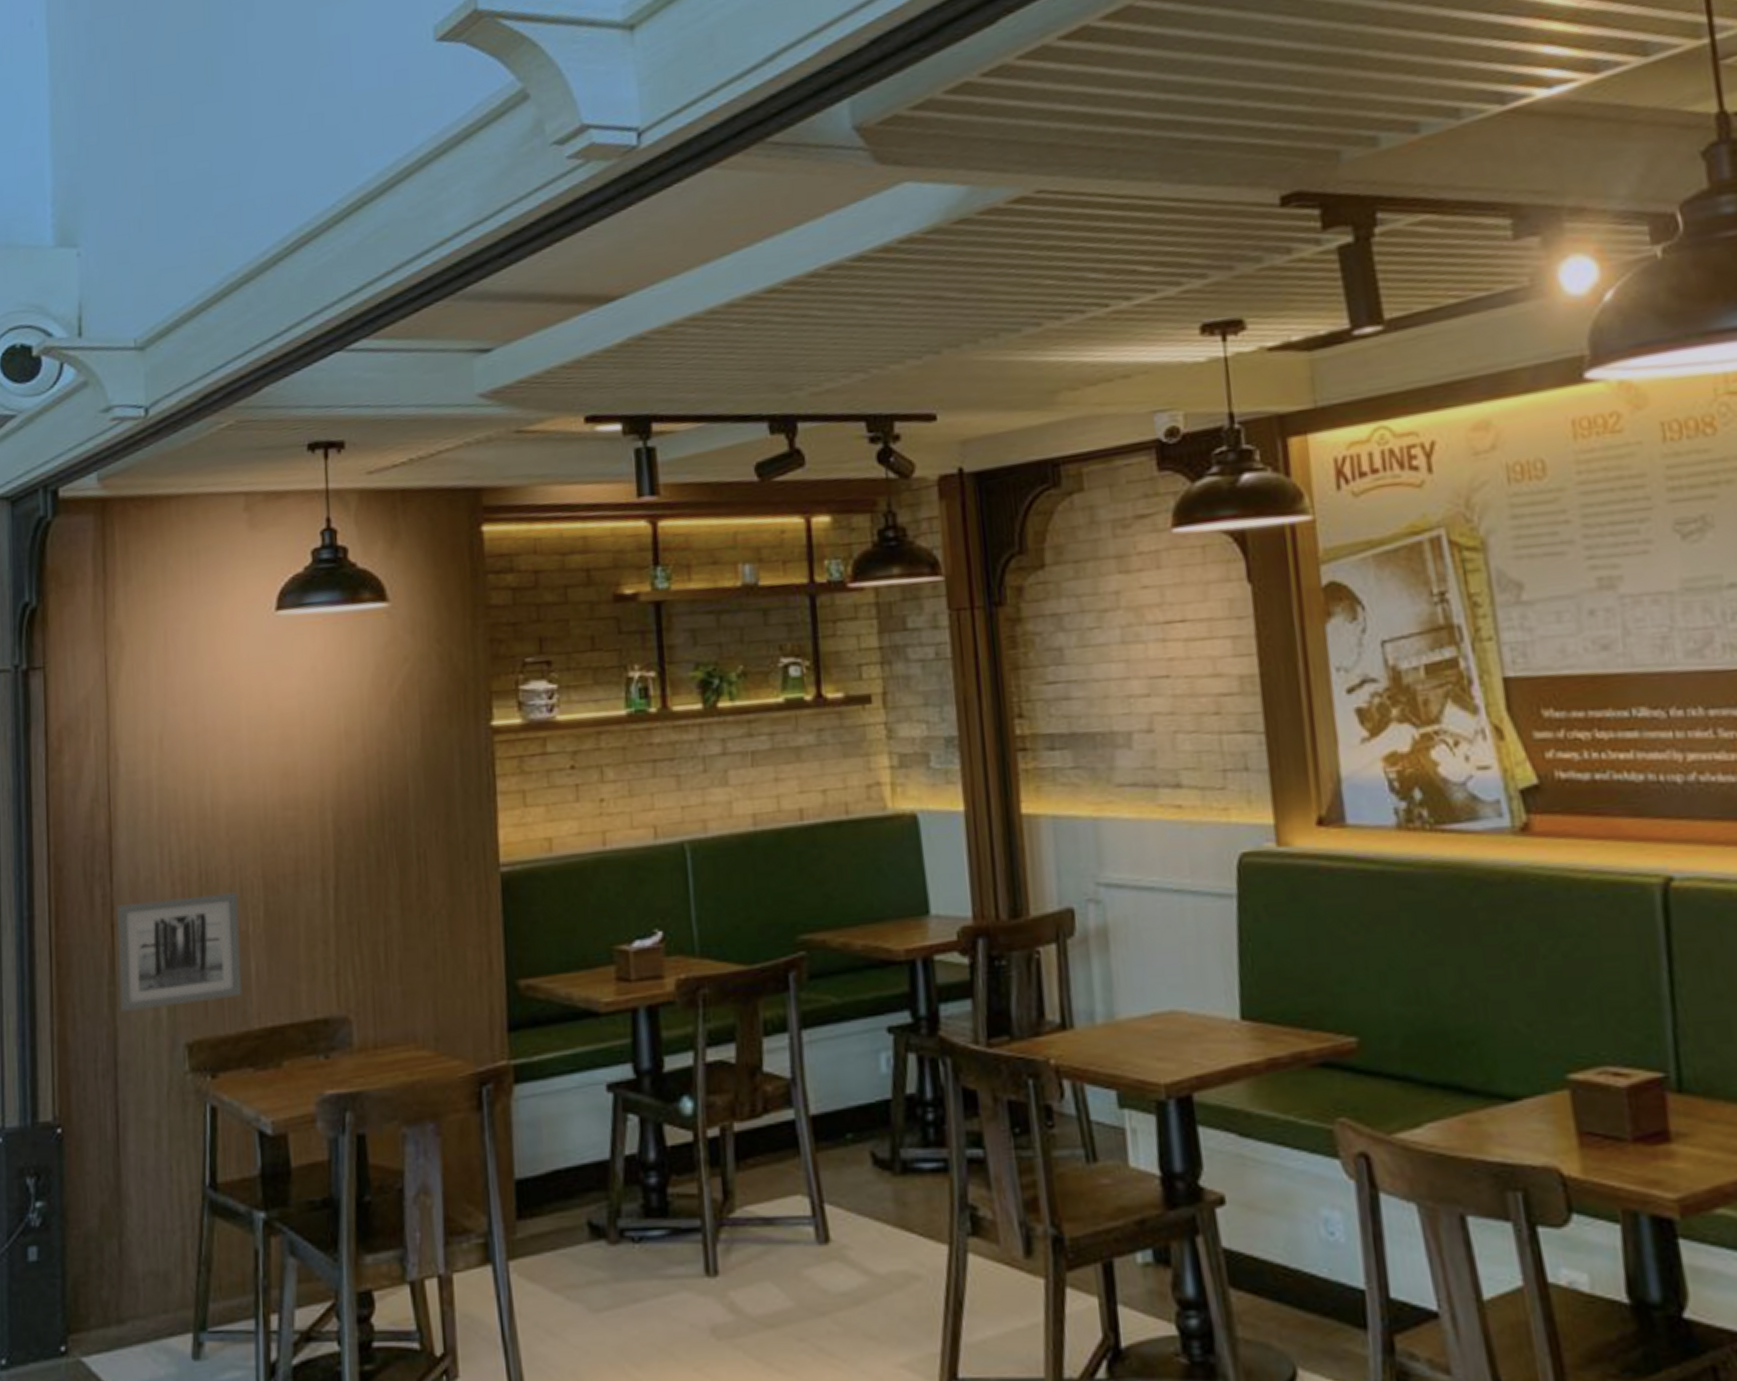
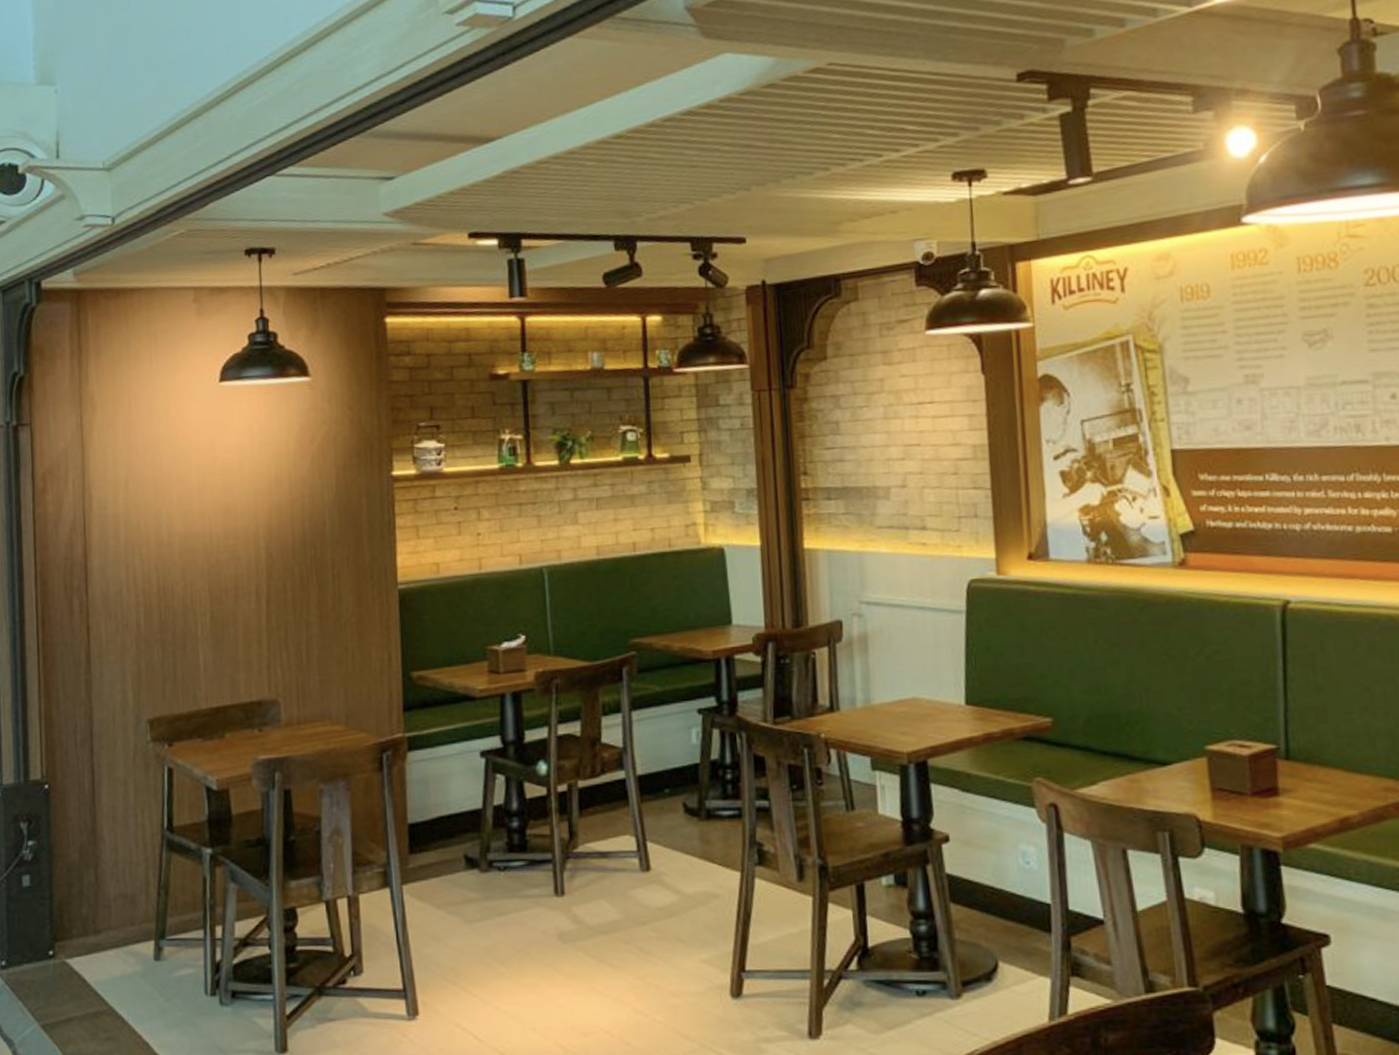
wall art: present [116,891,243,1013] -> none [91,602,193,696]

